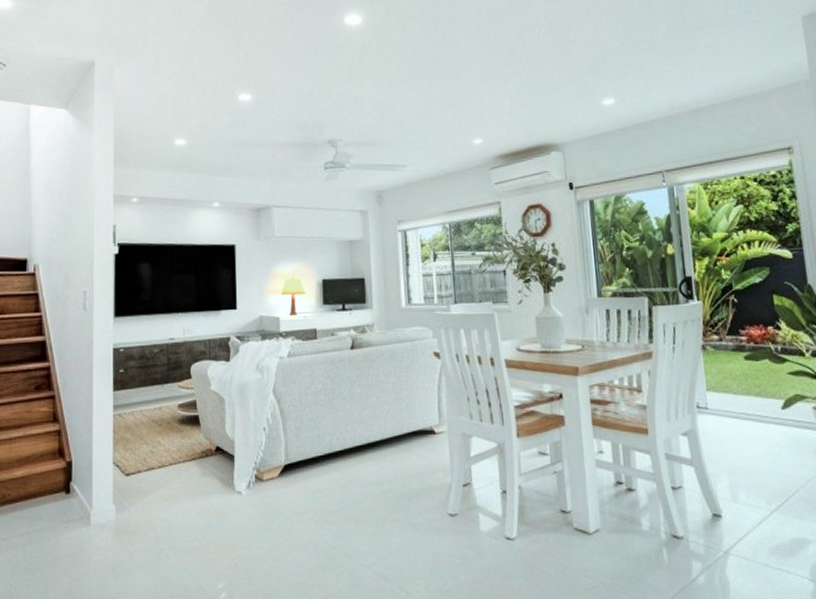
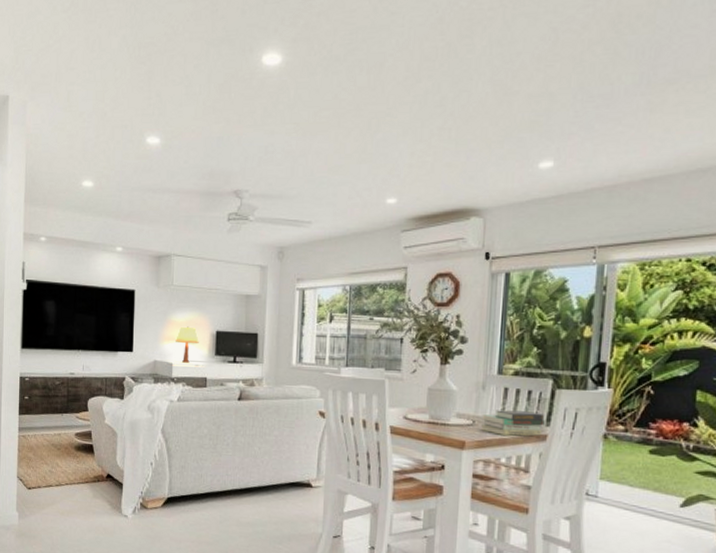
books: none [590,330,648,357] -> present [481,410,545,437]

